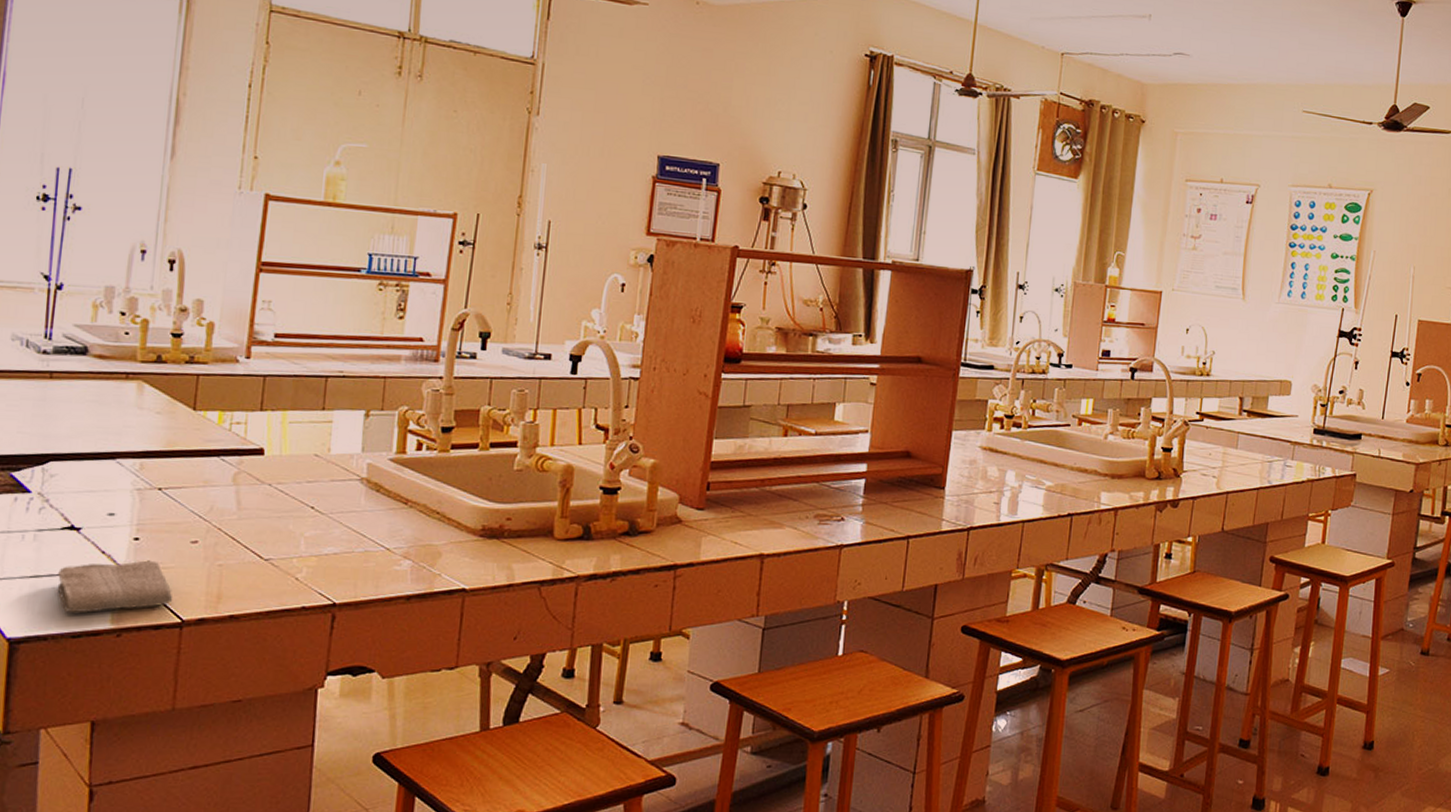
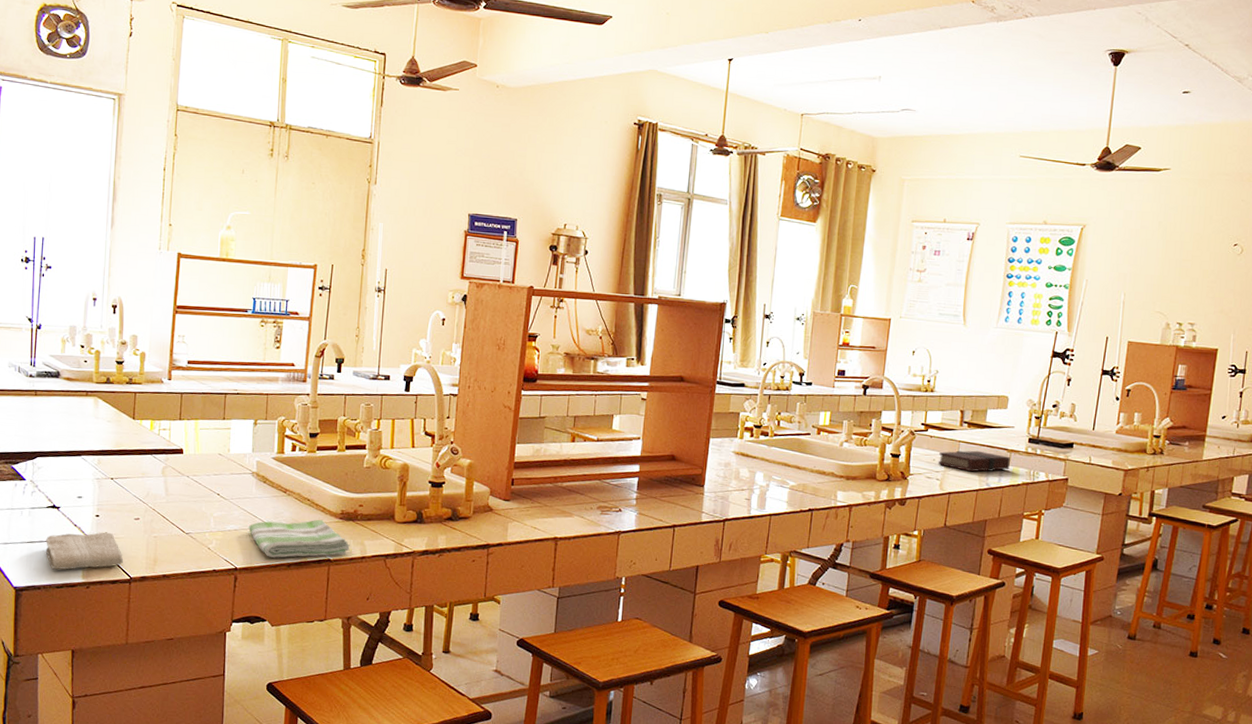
dish towel: none [354,537,493,589] -> present [249,519,350,558]
book: none [1214,443,1294,468] -> present [938,450,1010,472]

